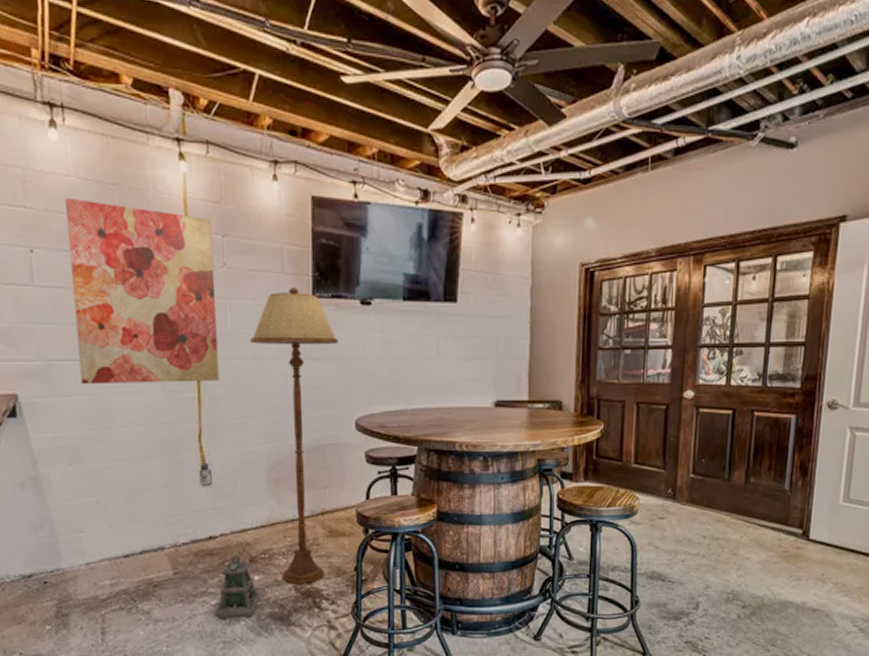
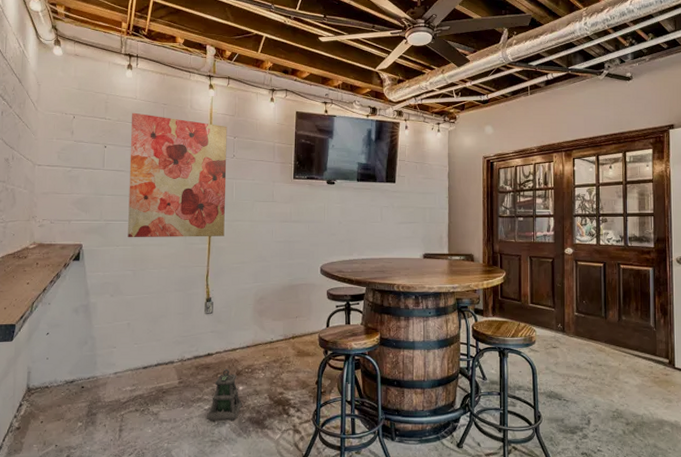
floor lamp: present [249,288,338,584] -> none [248,172,310,394]

